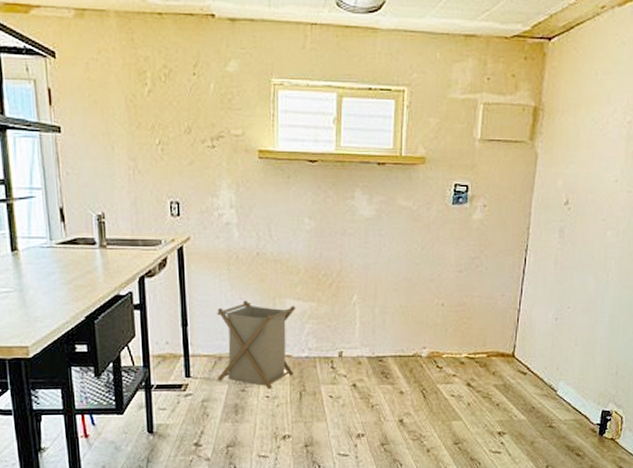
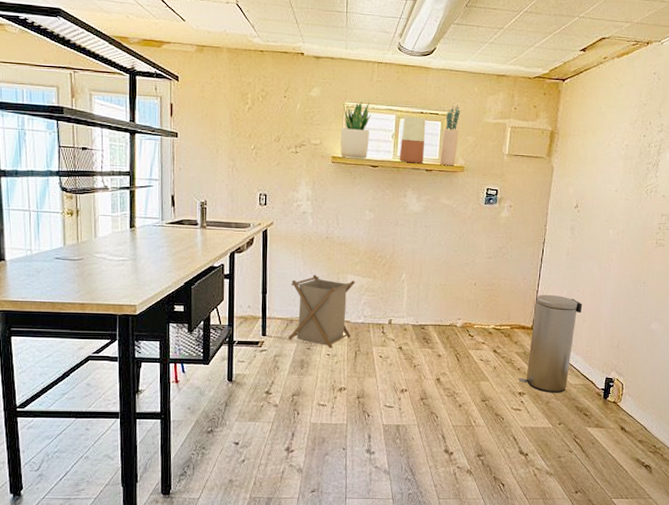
planter: none [268,76,305,152] -> present [340,101,371,159]
vase: none [343,94,376,155] -> present [399,116,426,164]
vase: none [395,76,418,157] -> present [440,104,460,166]
pedal bin: none [497,313,574,431] -> present [518,294,583,393]

